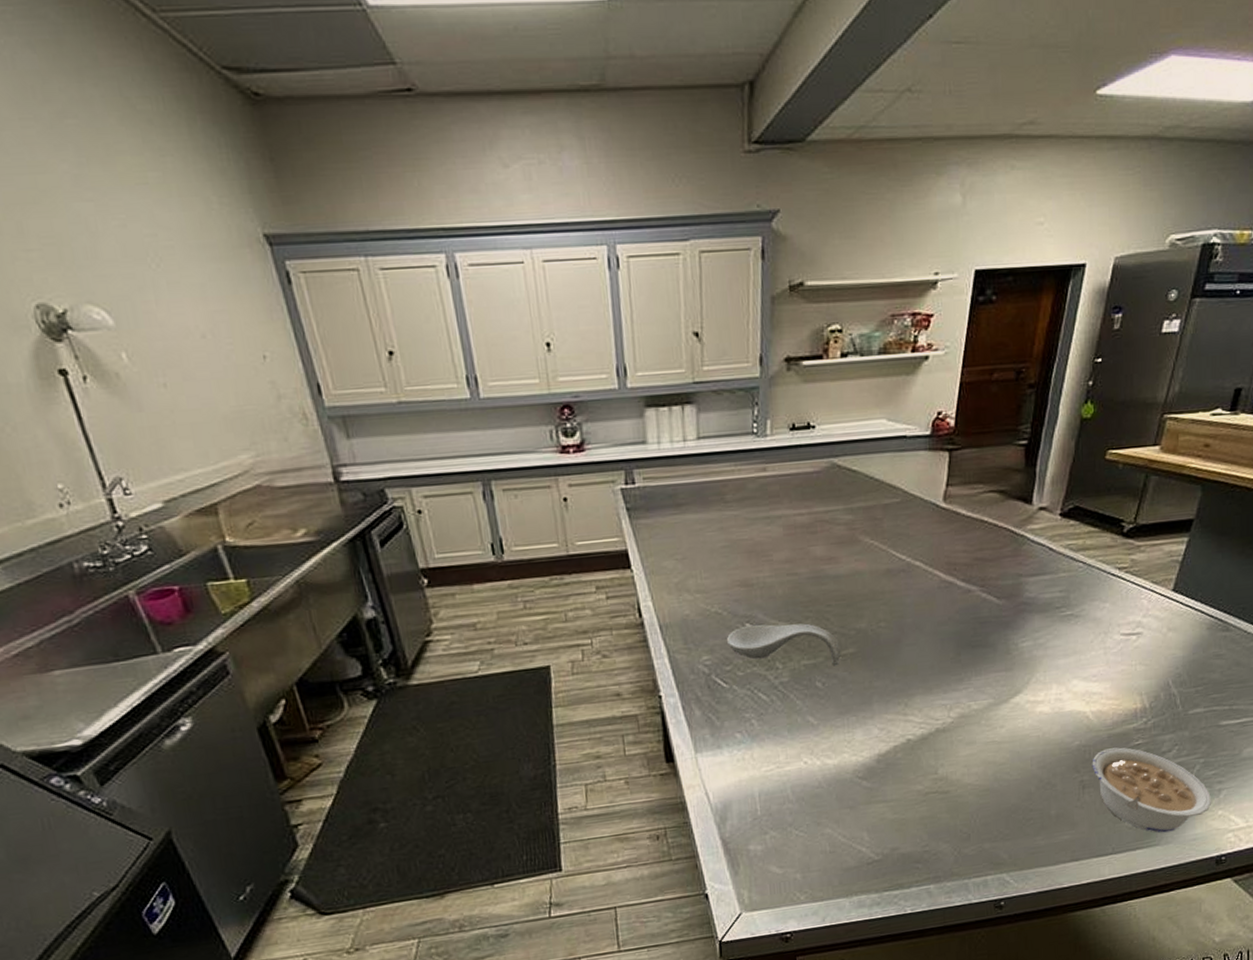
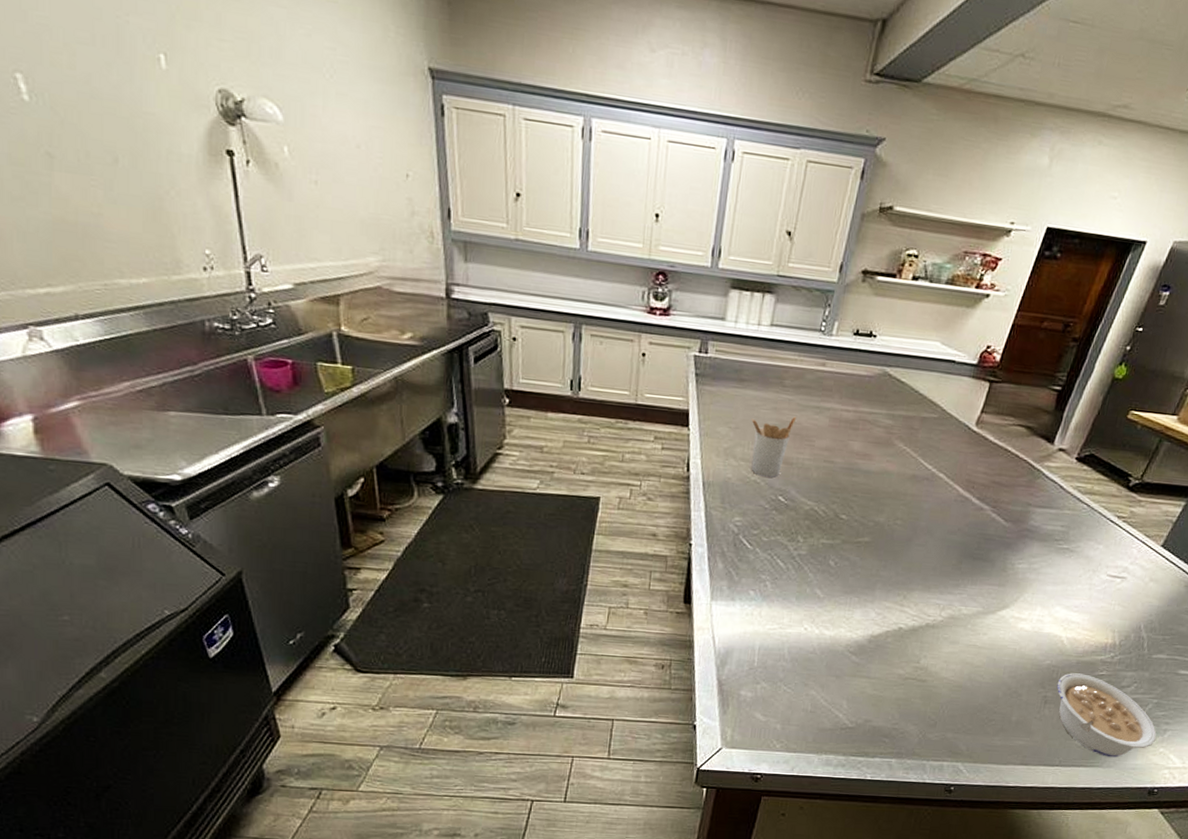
utensil holder: none [698,532,748,606] -> present [751,416,797,478]
spoon rest: present [726,623,841,666] -> none [758,498,858,550]

